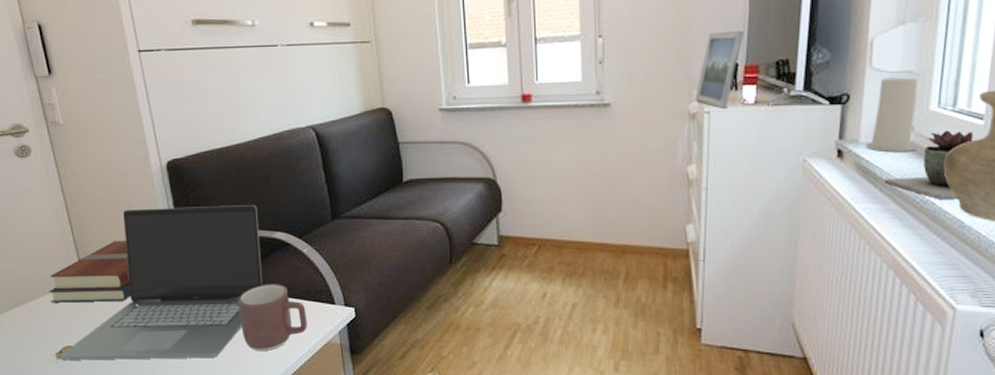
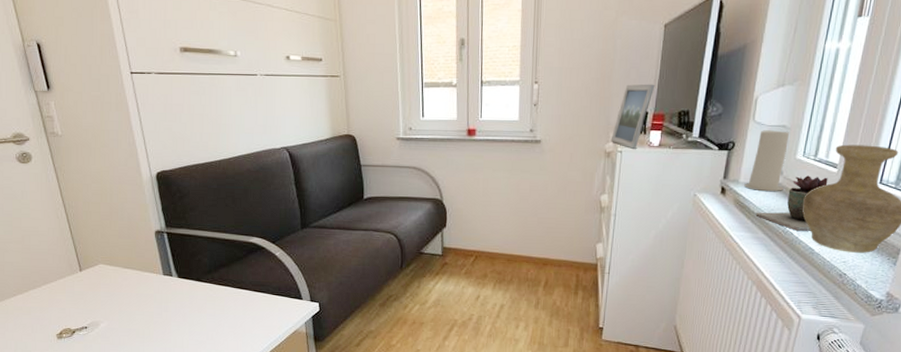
books: present [48,241,131,303] -> none [49,240,124,292]
laptop: present [60,205,263,360] -> none [61,212,241,342]
mug: present [238,284,307,352] -> none [218,281,278,337]

